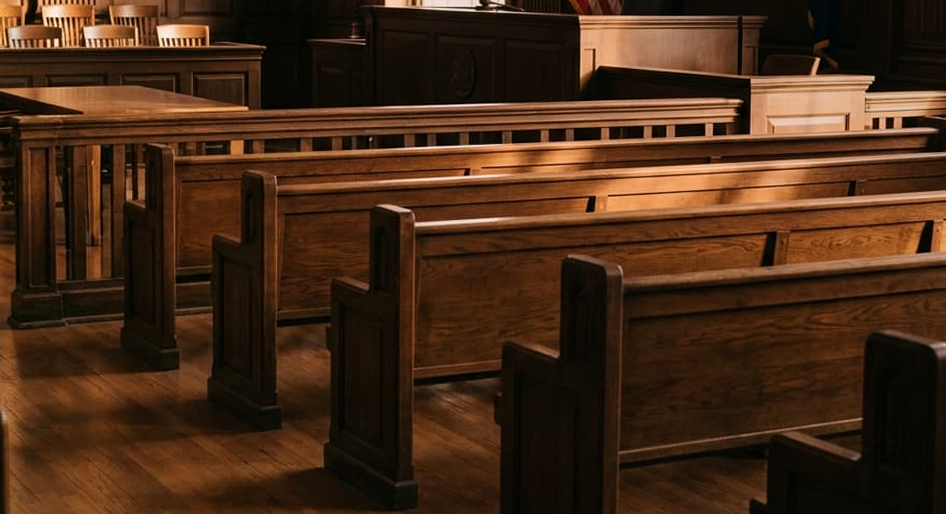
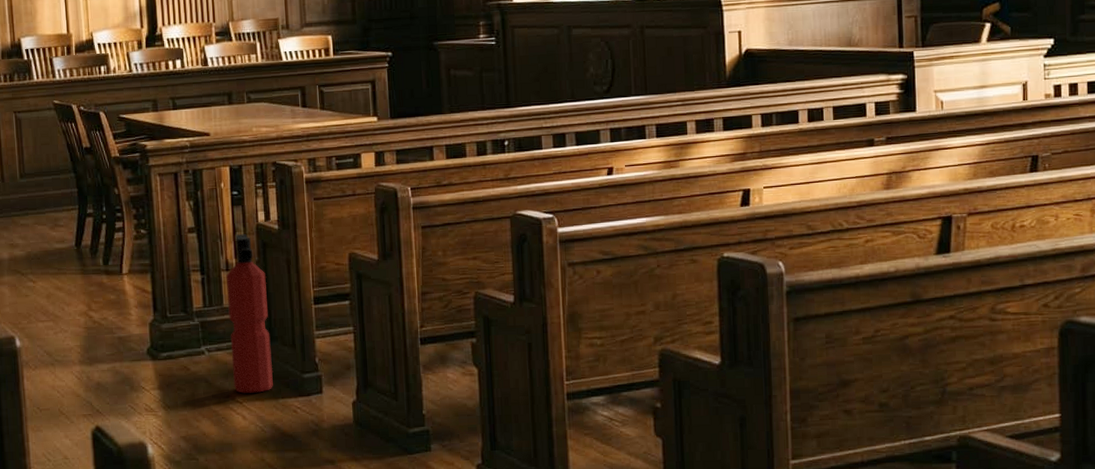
fire extinguisher: none [90,211,132,366] -> present [226,234,273,393]

